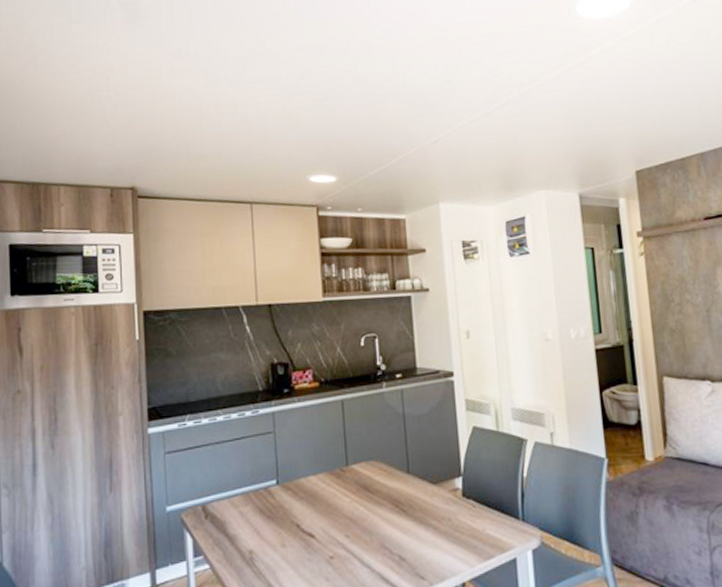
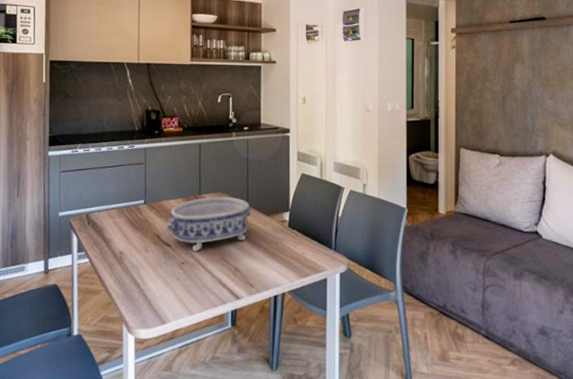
decorative bowl: none [307,465,415,541] -> present [166,196,252,252]

